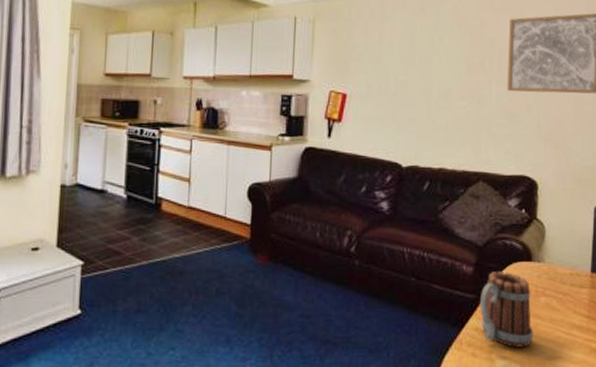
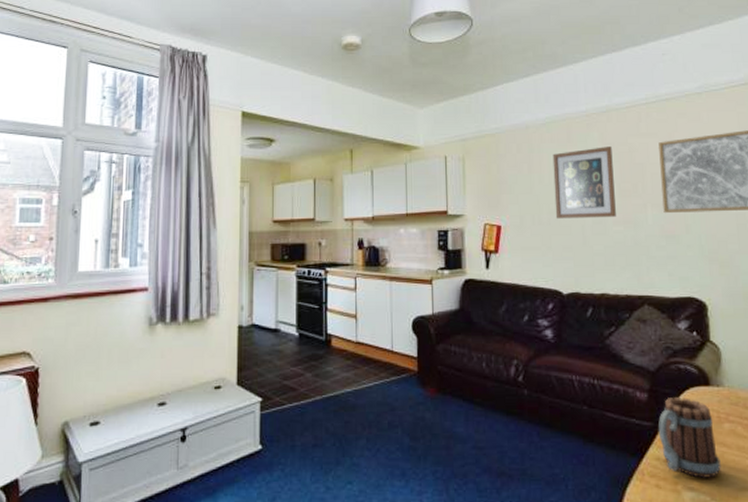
wall art: none [402,19,464,92] -> present [552,147,616,219]

